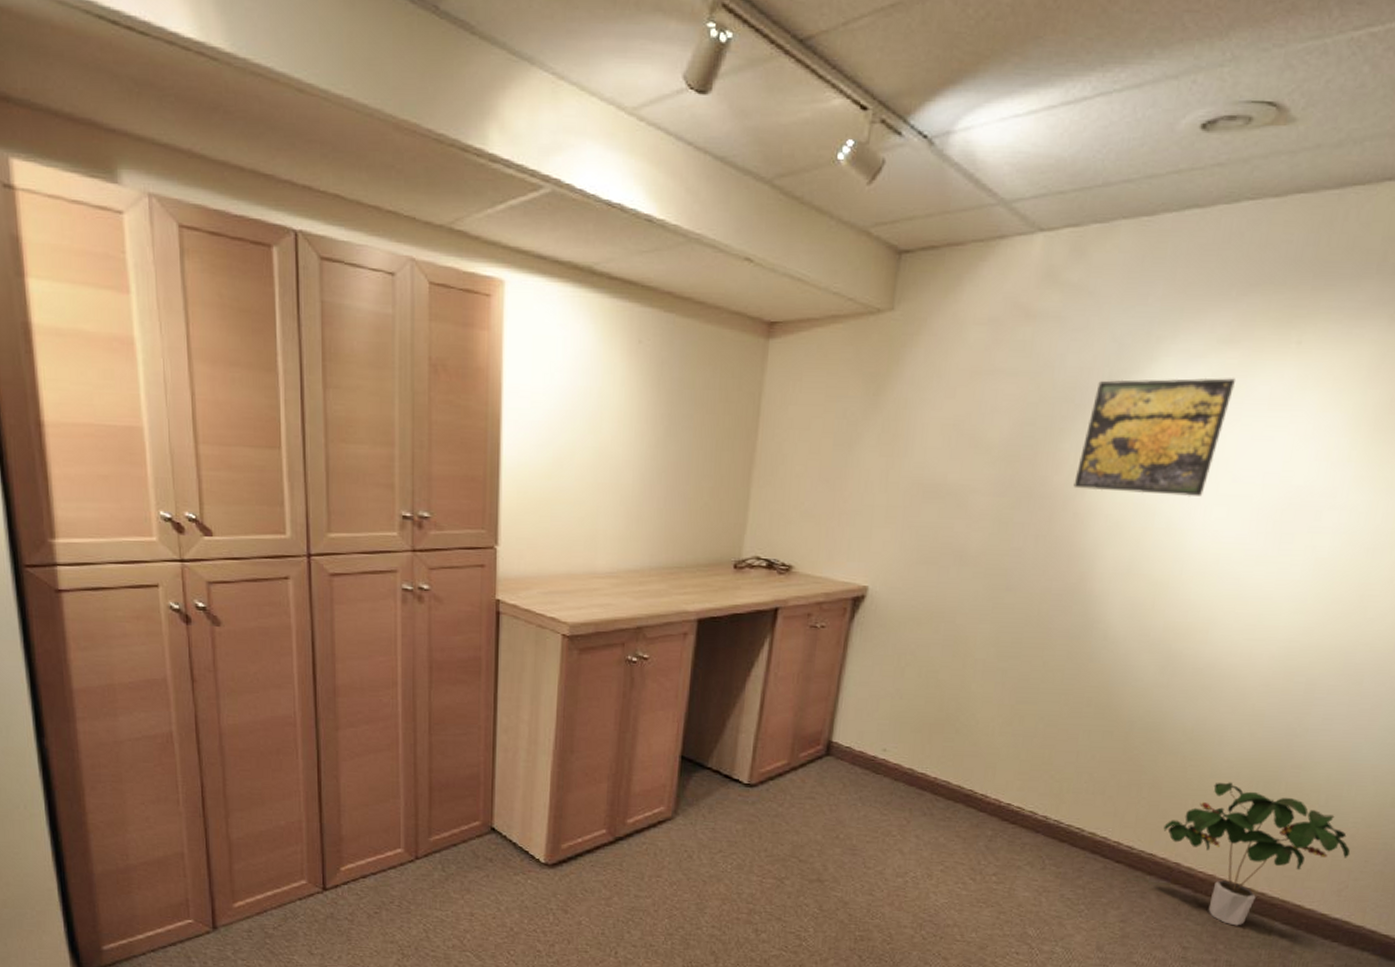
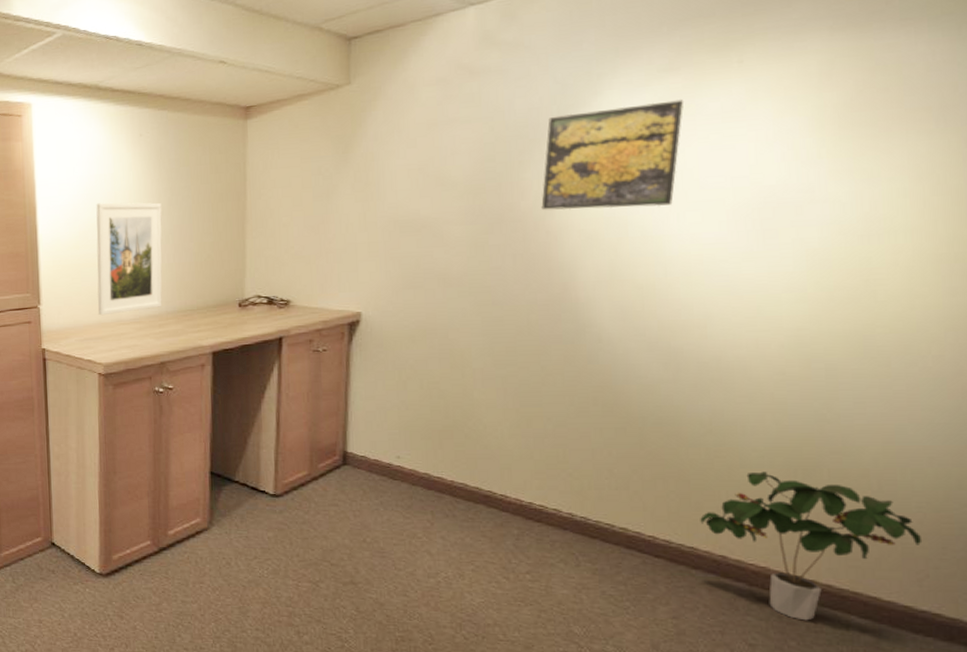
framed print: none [567,423,656,565] -> present [96,202,162,316]

